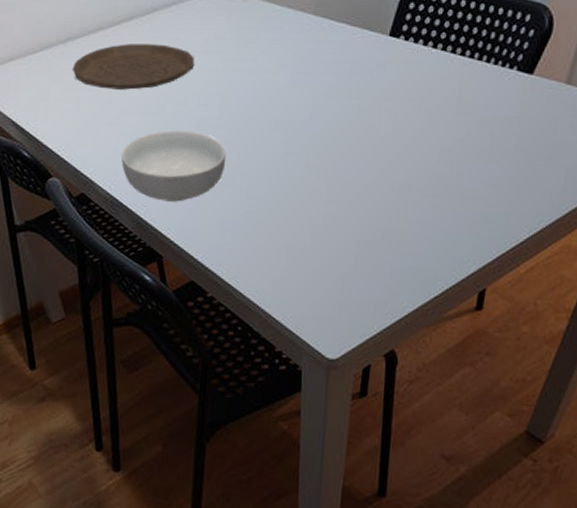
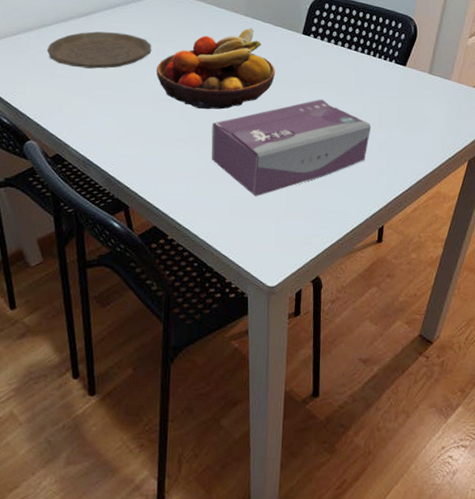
cereal bowl: present [121,130,227,202] -> none [91,102,180,161]
fruit bowl: none [199,31,350,138] -> present [156,28,275,110]
tissue box: none [263,122,478,248] -> present [211,99,372,197]

